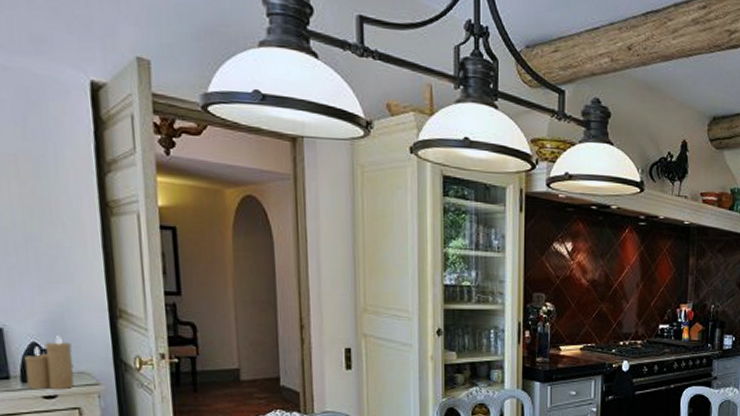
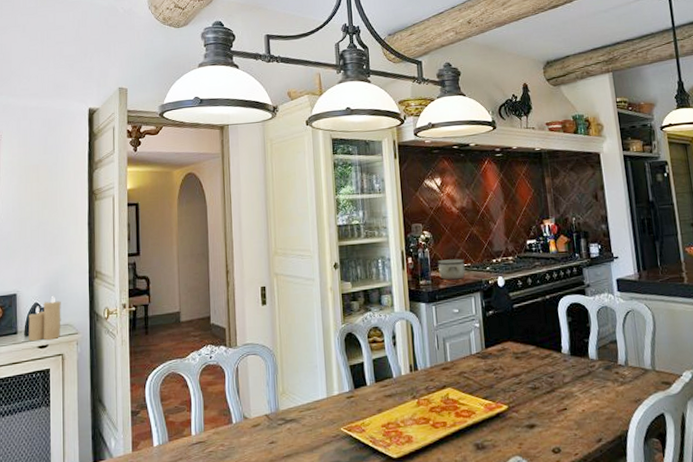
saucepan: none [559,337,589,360] -> present [438,259,466,280]

